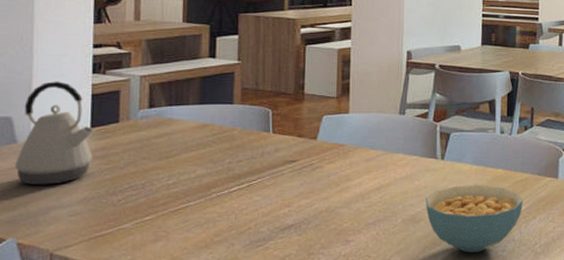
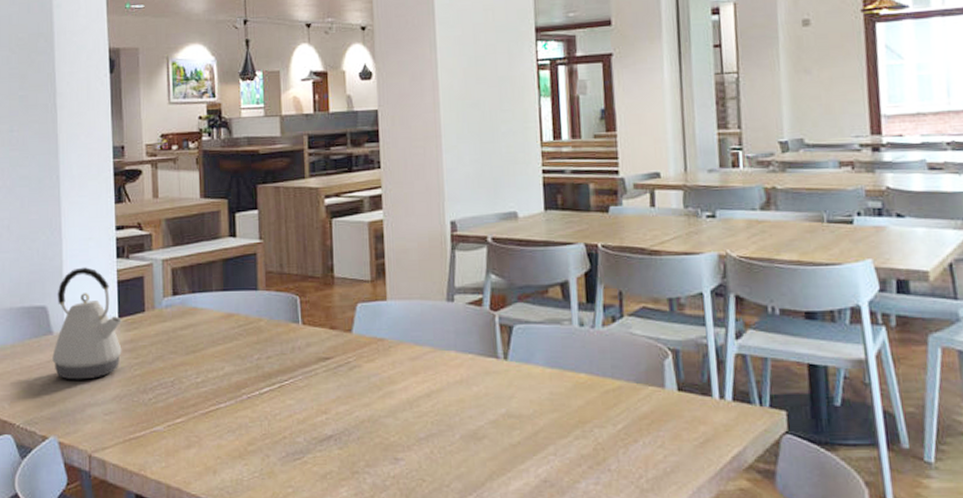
cereal bowl: present [425,184,523,253] -> none [488,393,618,484]

